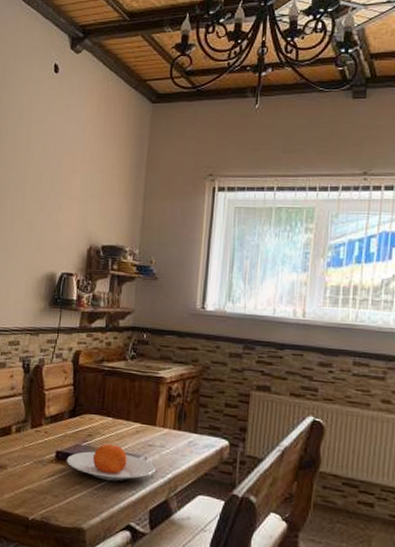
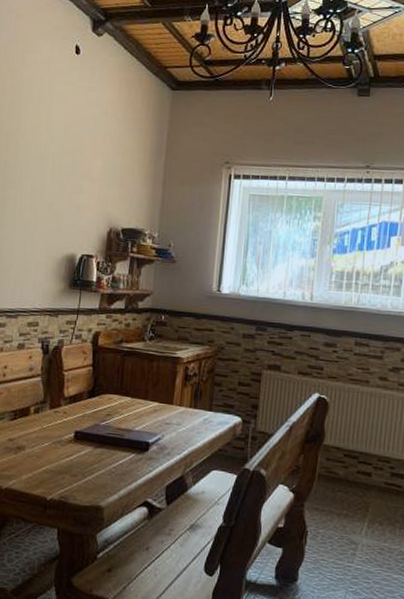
plate: present [66,444,155,481] -> none [84,423,172,459]

